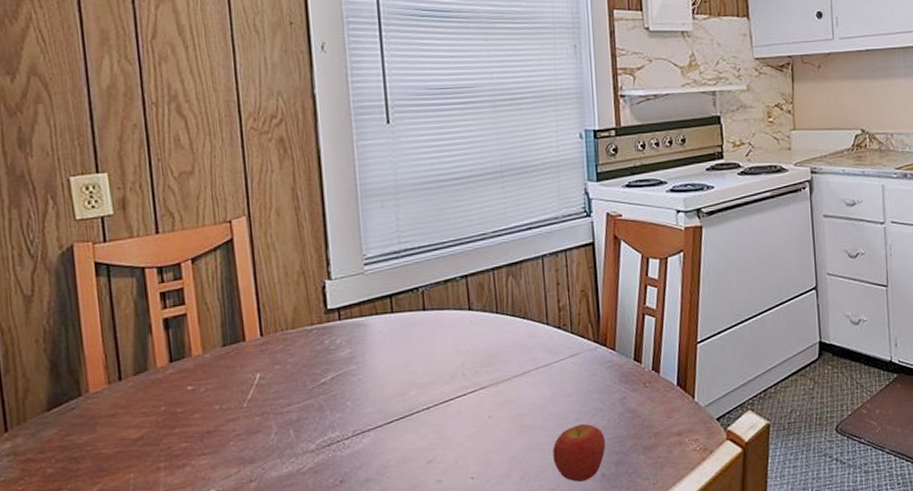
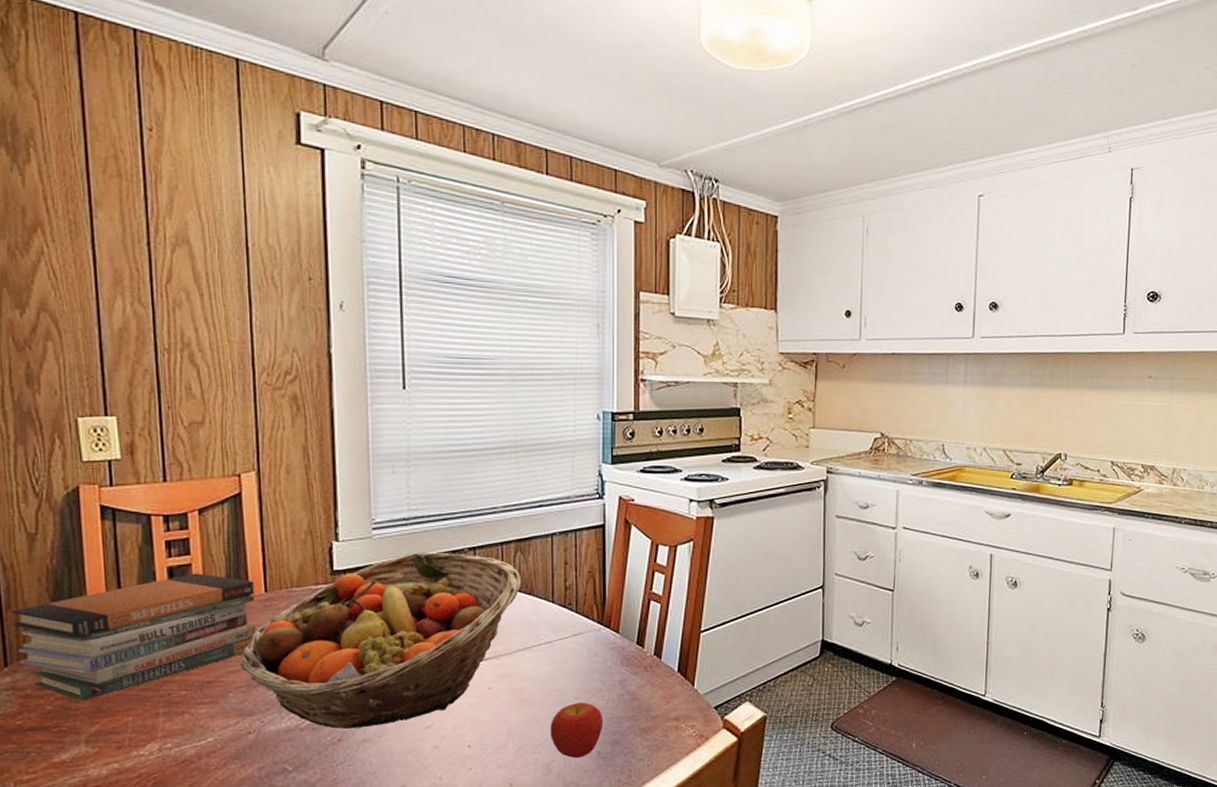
book stack: none [10,322,253,462] -> present [11,573,256,701]
fruit basket: none [239,282,515,470] -> present [240,552,521,729]

